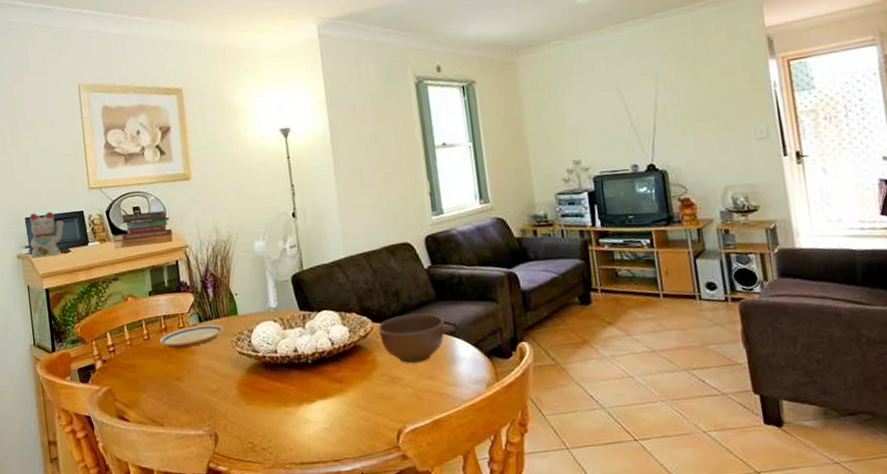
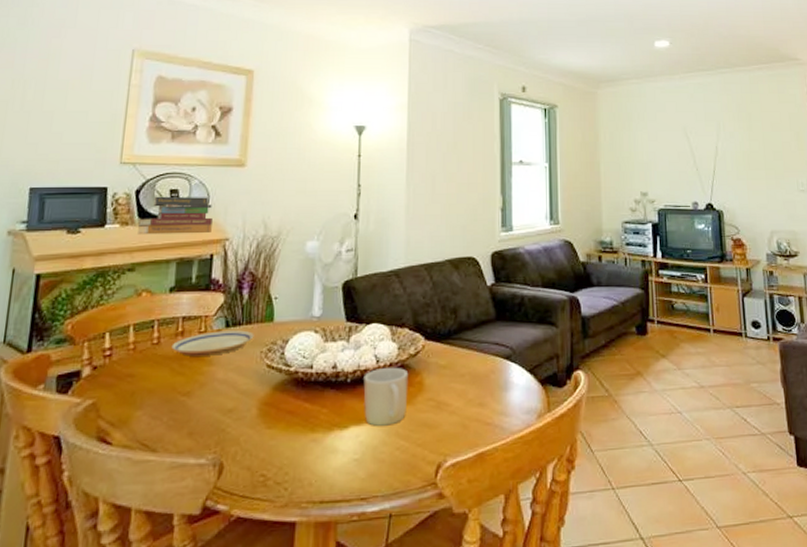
decorative figurine: present [29,211,65,259] -> none [25,183,80,237]
mug: none [322,348,364,400] -> present [363,367,409,426]
bowl: present [378,313,445,363] -> none [430,333,501,387]

